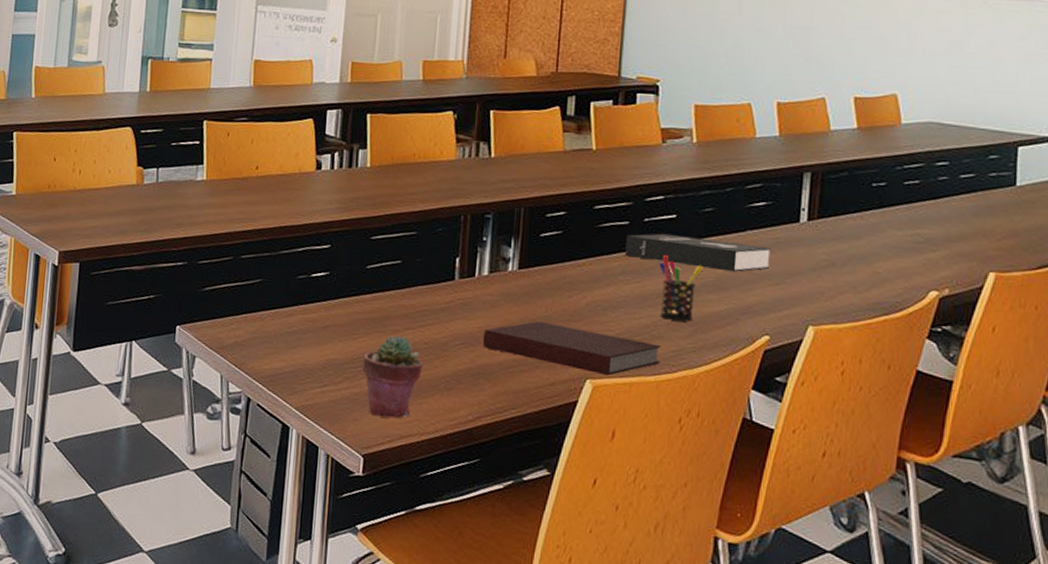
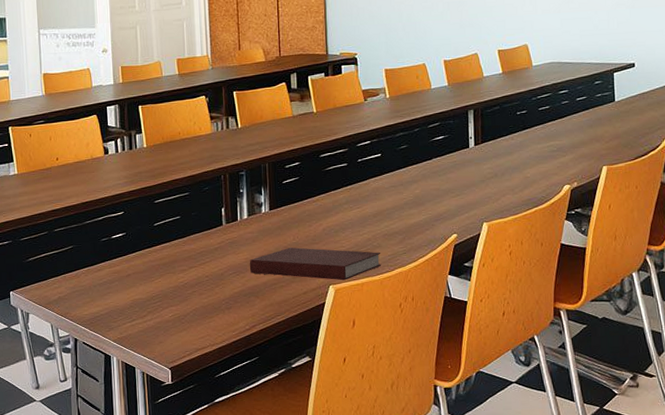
potted succulent: present [362,335,423,419] -> none [160,273,207,337]
booklet: present [625,233,772,272] -> none [346,168,452,191]
pen holder: present [660,254,703,322] -> none [373,184,404,233]

